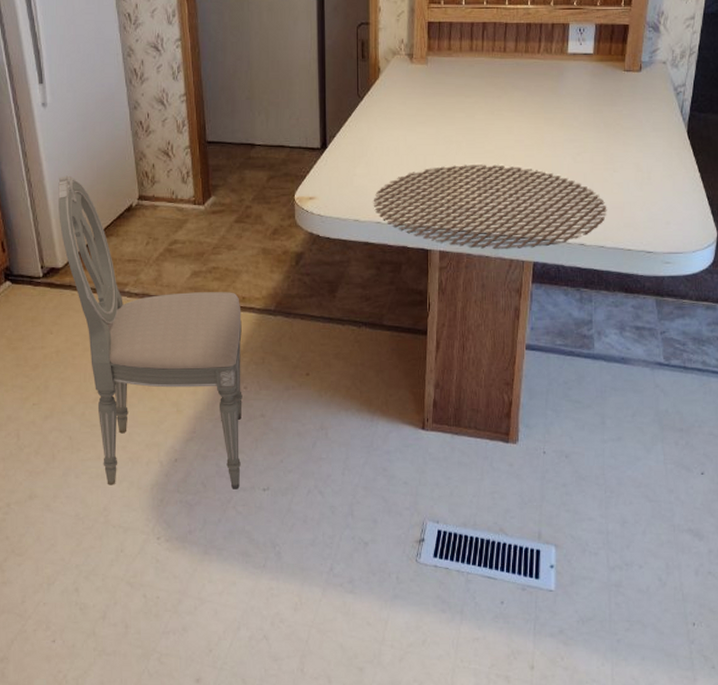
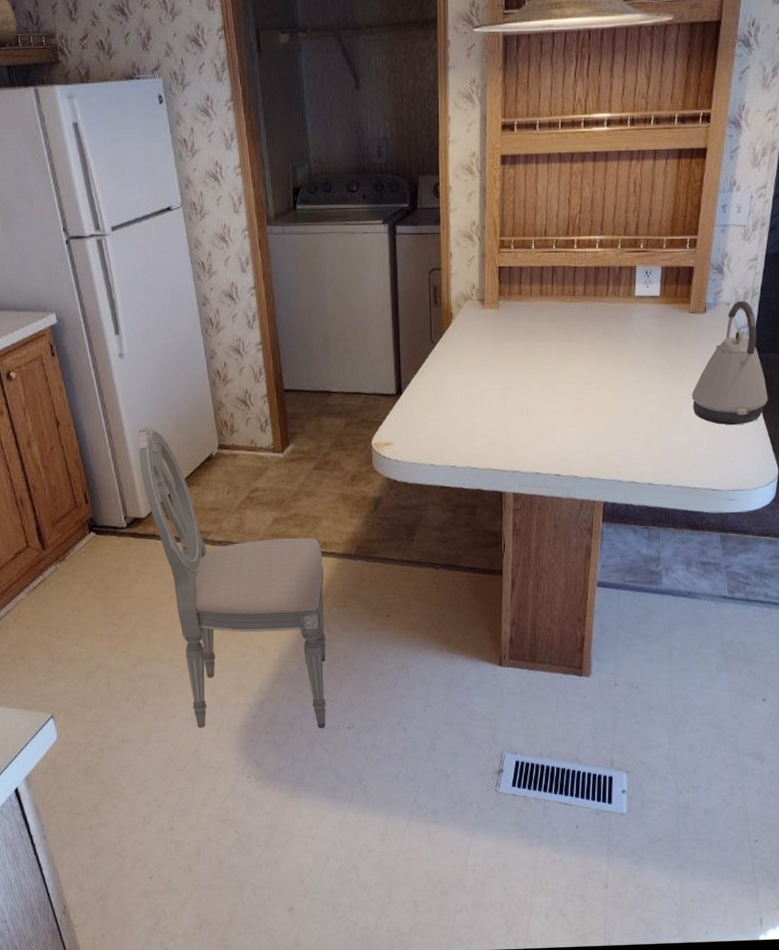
place mat: present [374,164,607,249] -> none [449,407,674,490]
kettle: none [626,59,706,187] -> present [691,300,768,426]

